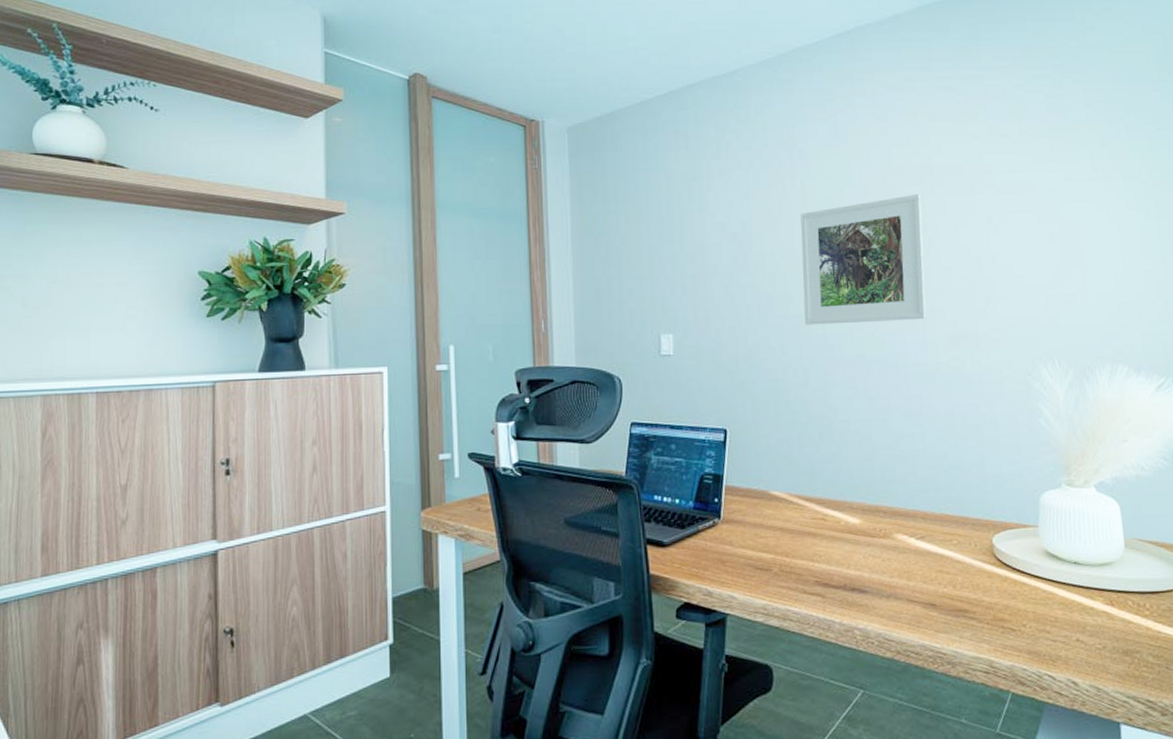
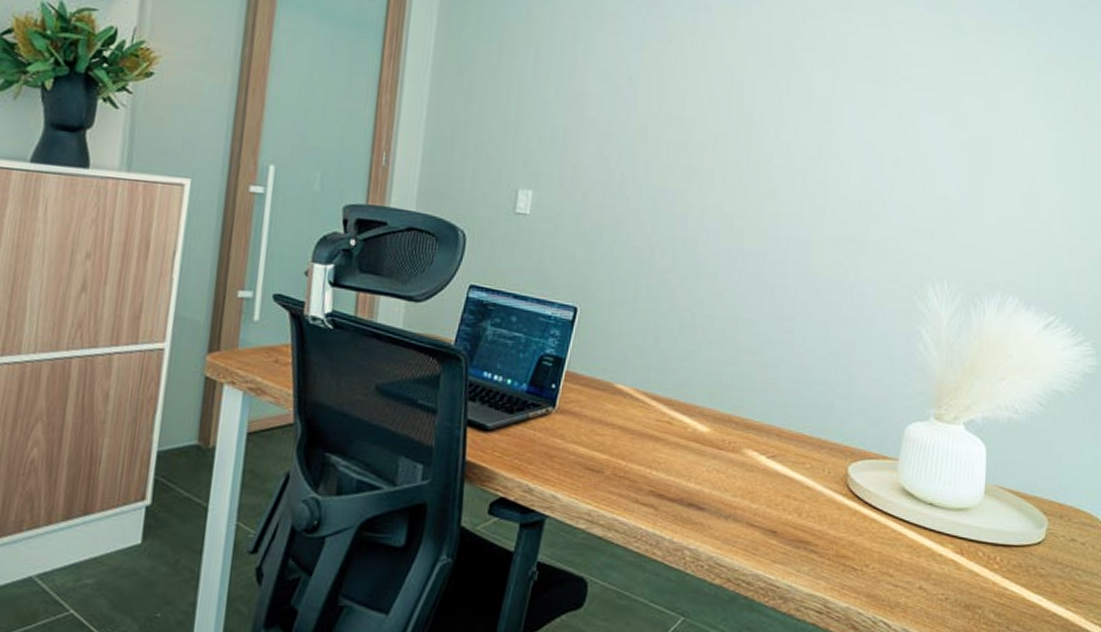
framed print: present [800,193,926,325] -> none [683,74,831,216]

